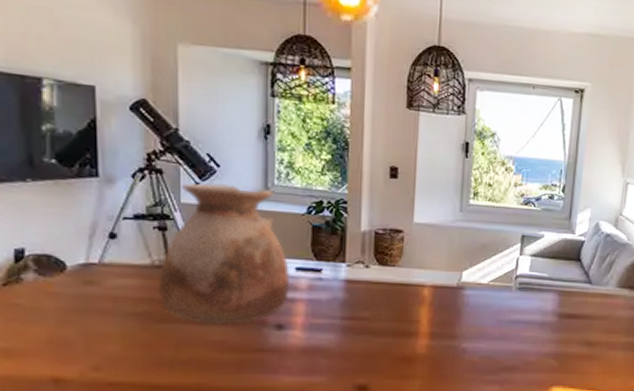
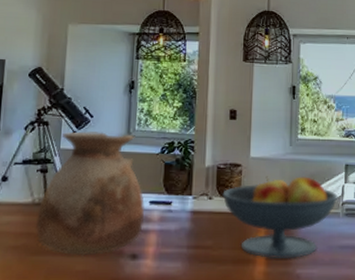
fruit bowl: none [381,244,512,332] -> present [222,176,338,258]

